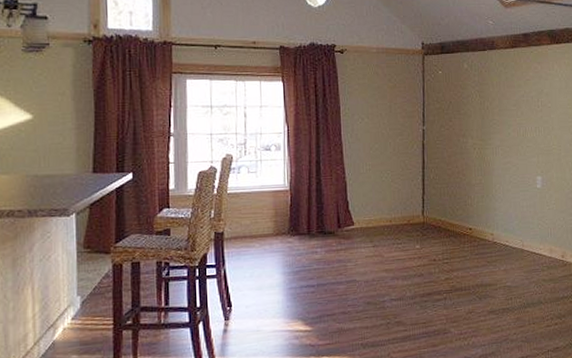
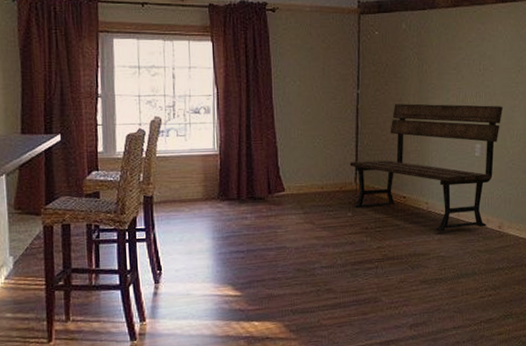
bench: none [417,138,562,262] -> present [349,103,504,232]

